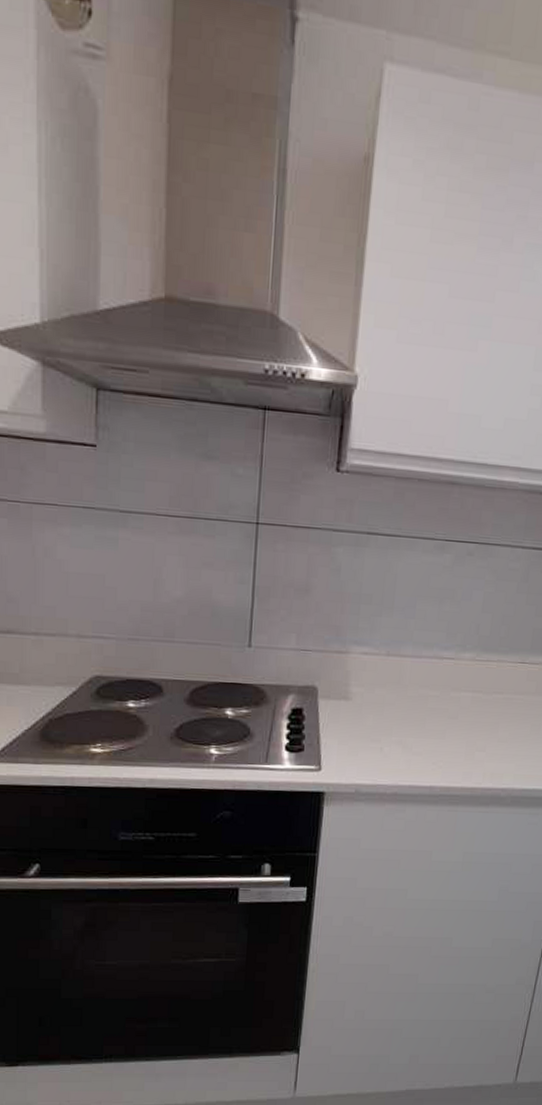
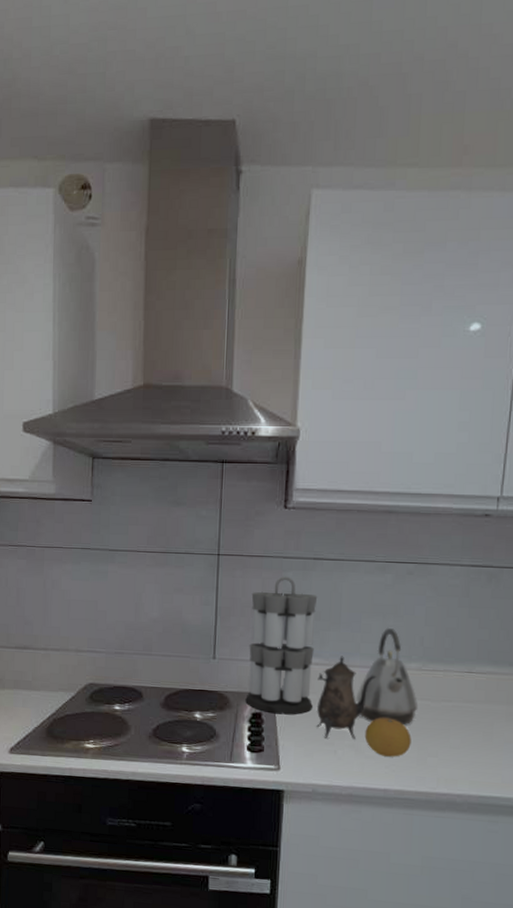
spice rack: none [285,552,370,710] -> present [245,576,318,715]
teapot: none [362,644,429,735] -> present [316,656,377,739]
kettle: none [405,613,470,718] -> present [355,627,419,724]
fruit: none [413,711,461,753] -> present [364,718,411,757]

